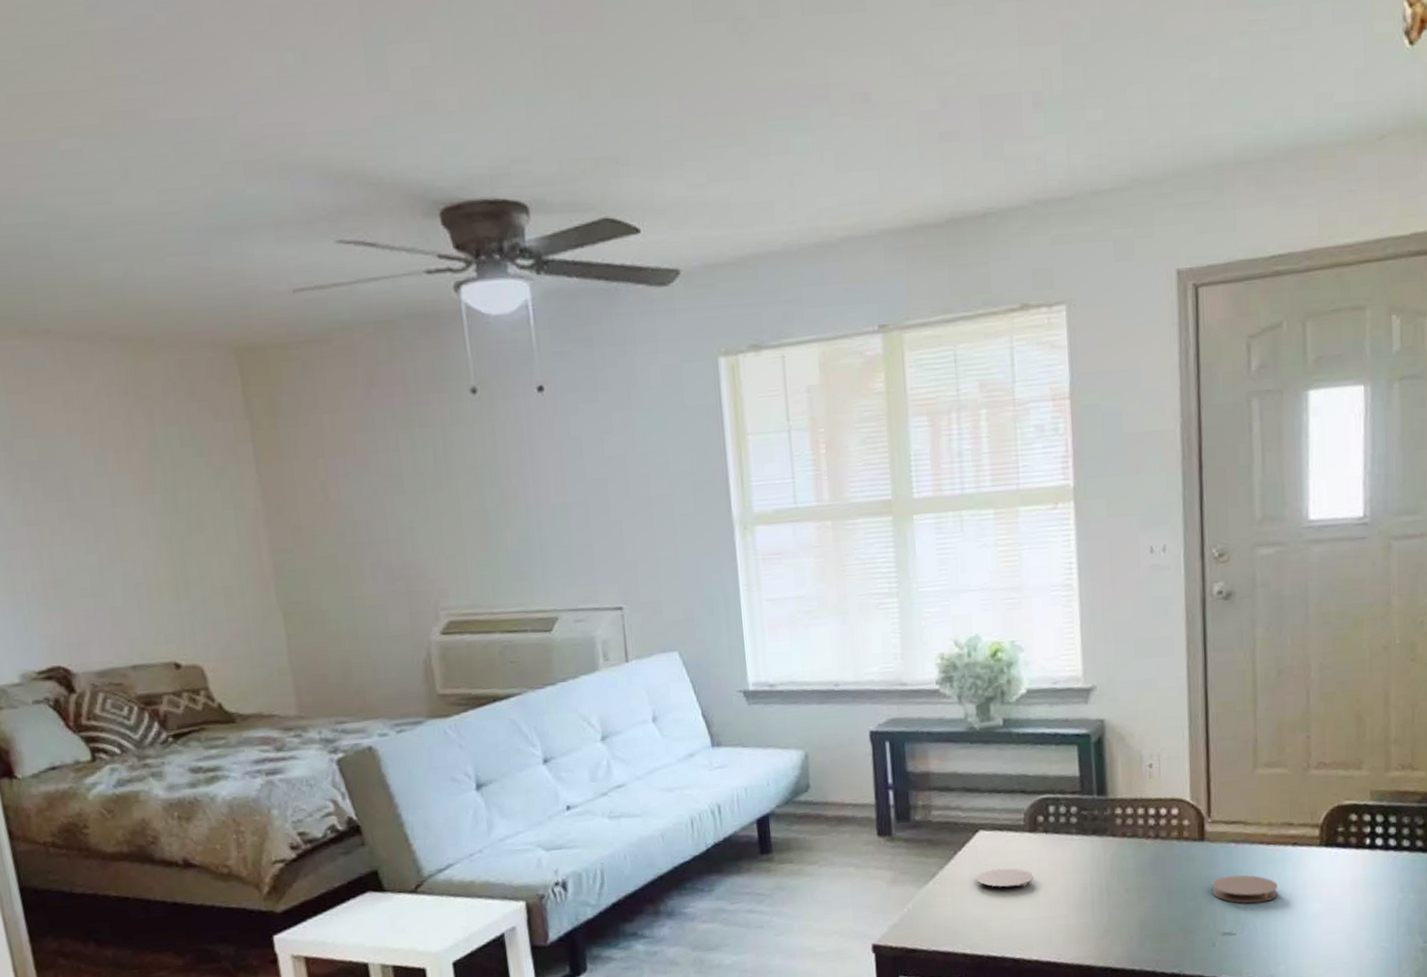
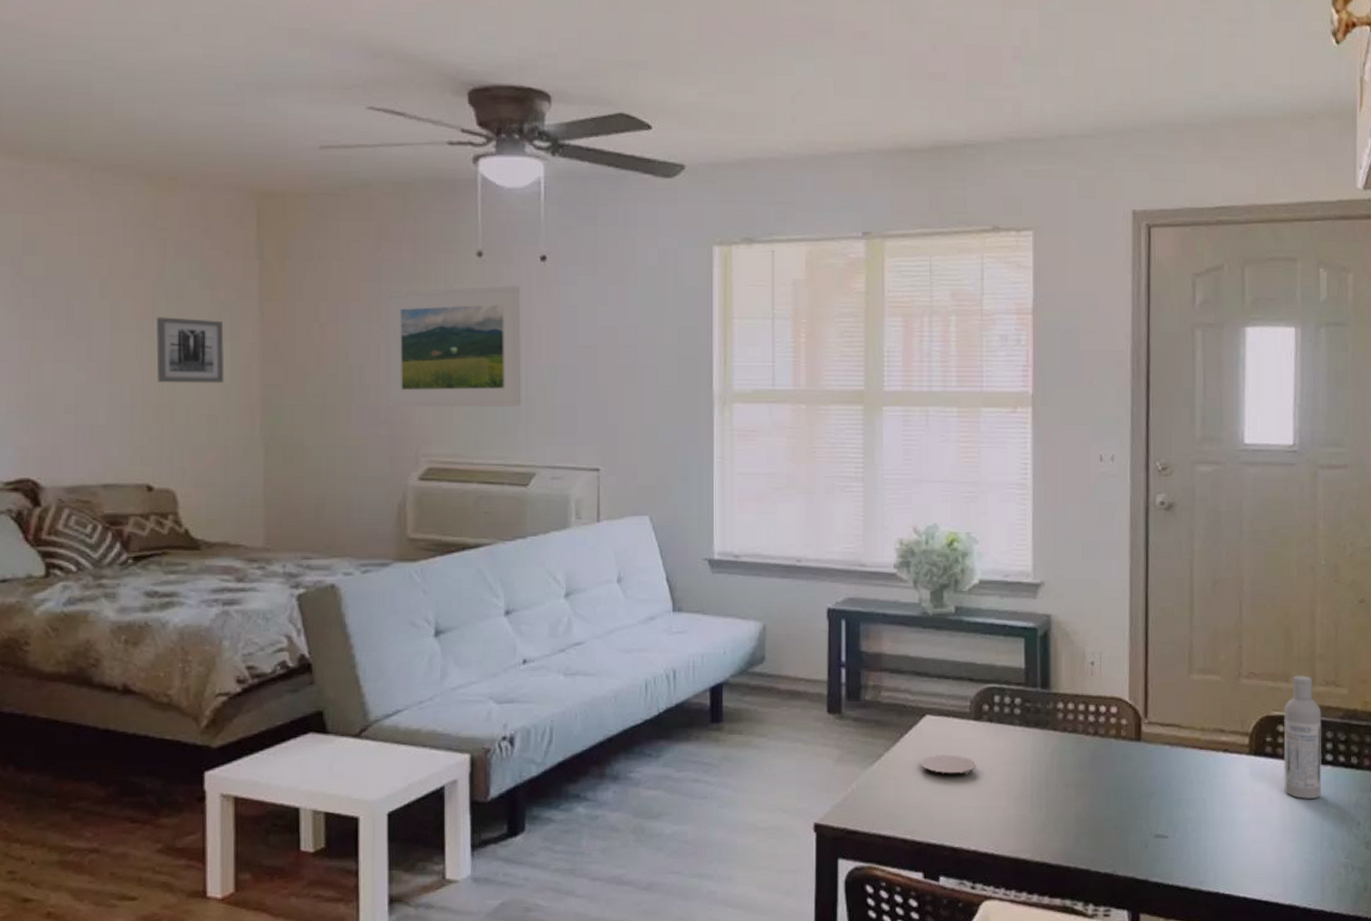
wall art: none [156,488,234,558] -> present [156,317,224,383]
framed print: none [383,421,536,562] -> present [386,286,522,407]
coaster: present [1211,875,1278,904] -> none [1146,777,1209,807]
bottle: none [1356,761,1399,887] -> present [1283,675,1323,799]

